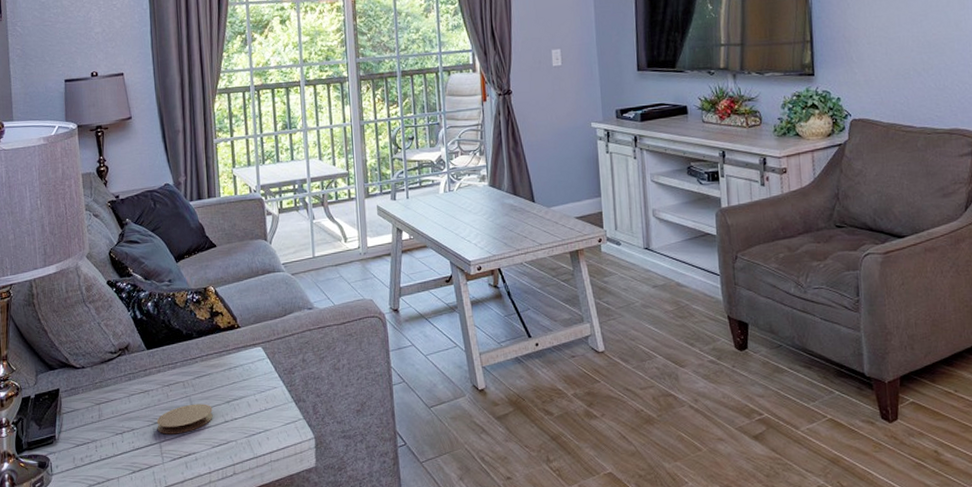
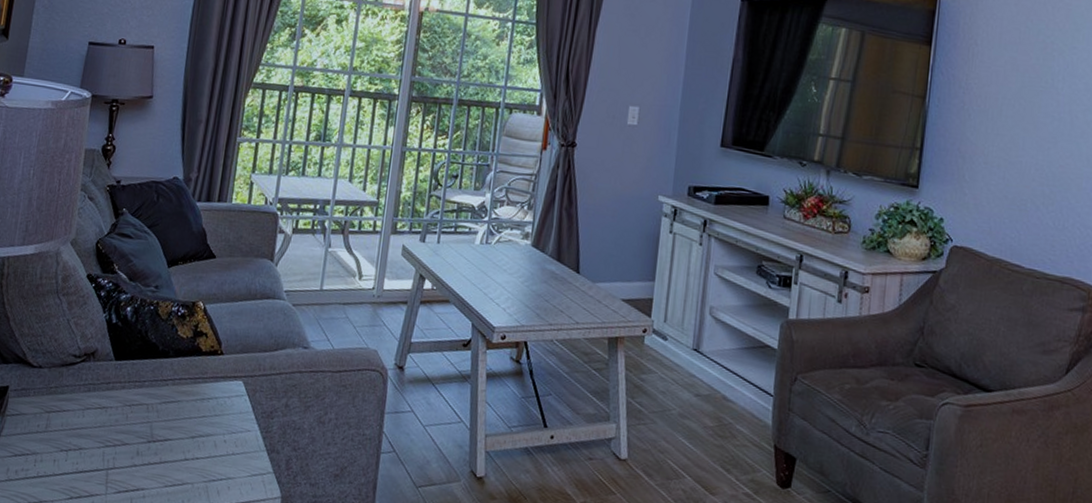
coaster: present [156,404,213,435] -> none [107,431,174,464]

